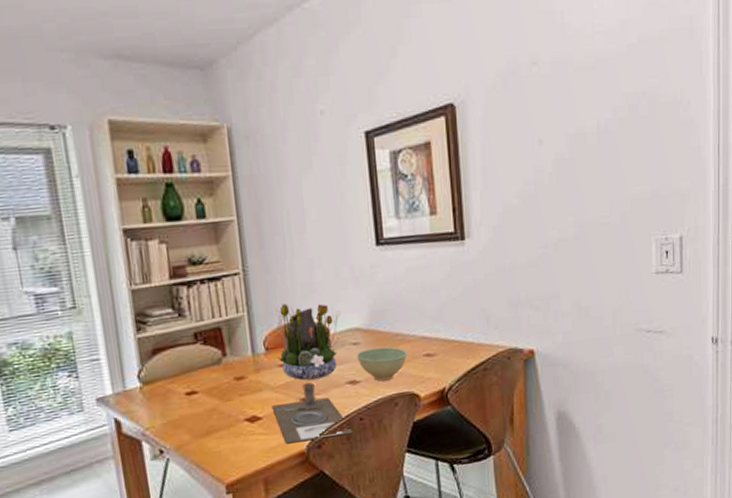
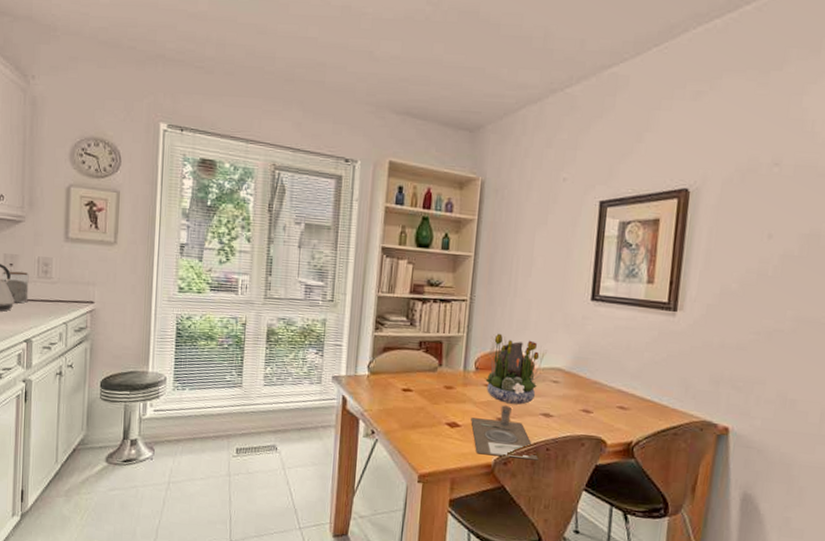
bowl: present [357,347,408,382] -> none [554,388,603,422]

